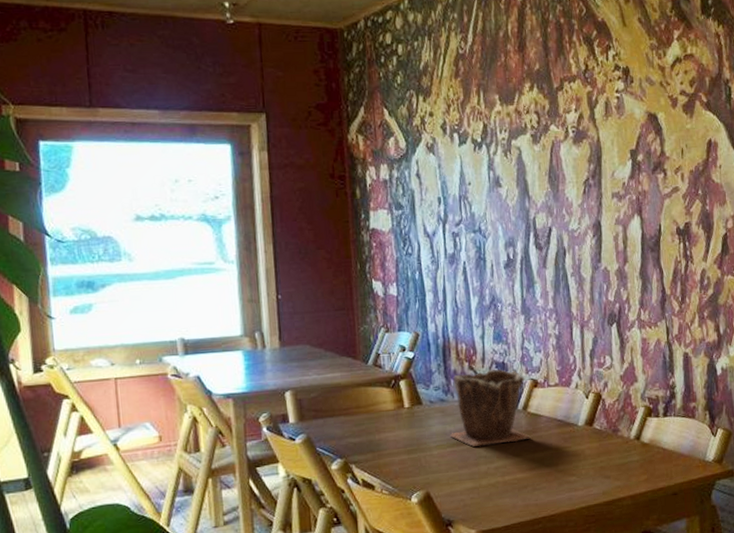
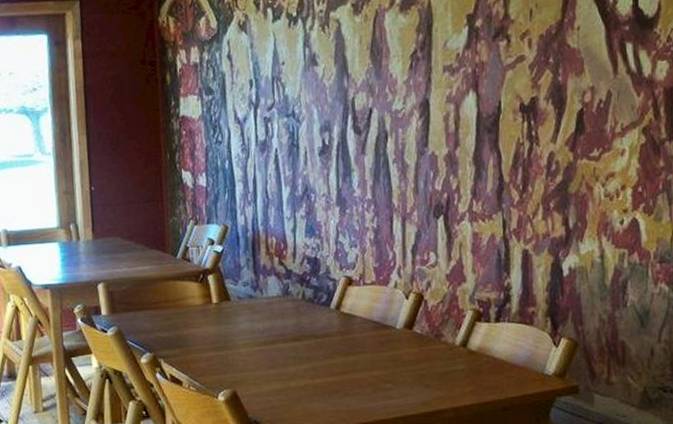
plant pot: present [449,369,531,447] -> none [258,264,343,346]

